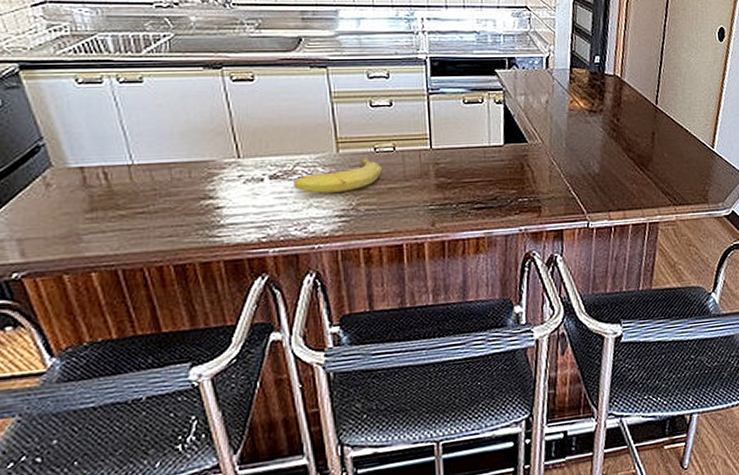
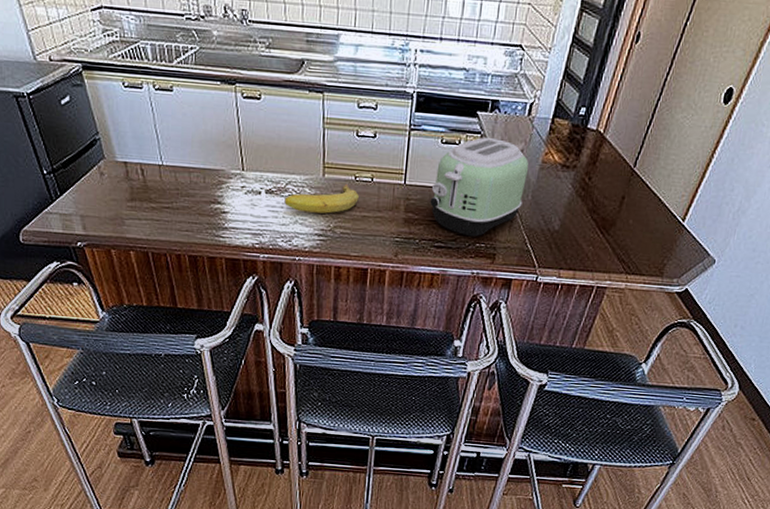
toaster: none [461,92,558,193] -> present [430,137,529,237]

